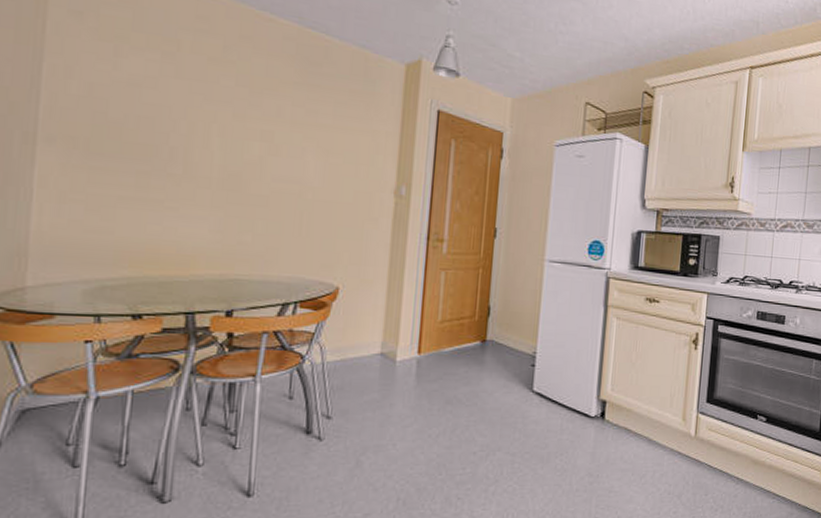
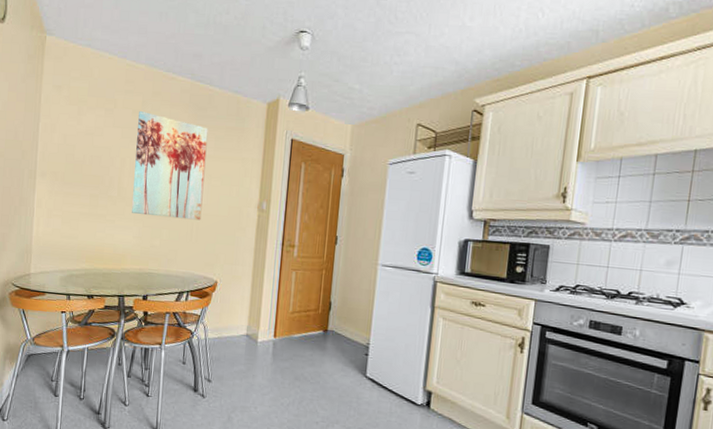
wall art: none [207,59,324,209] -> present [132,111,208,221]

